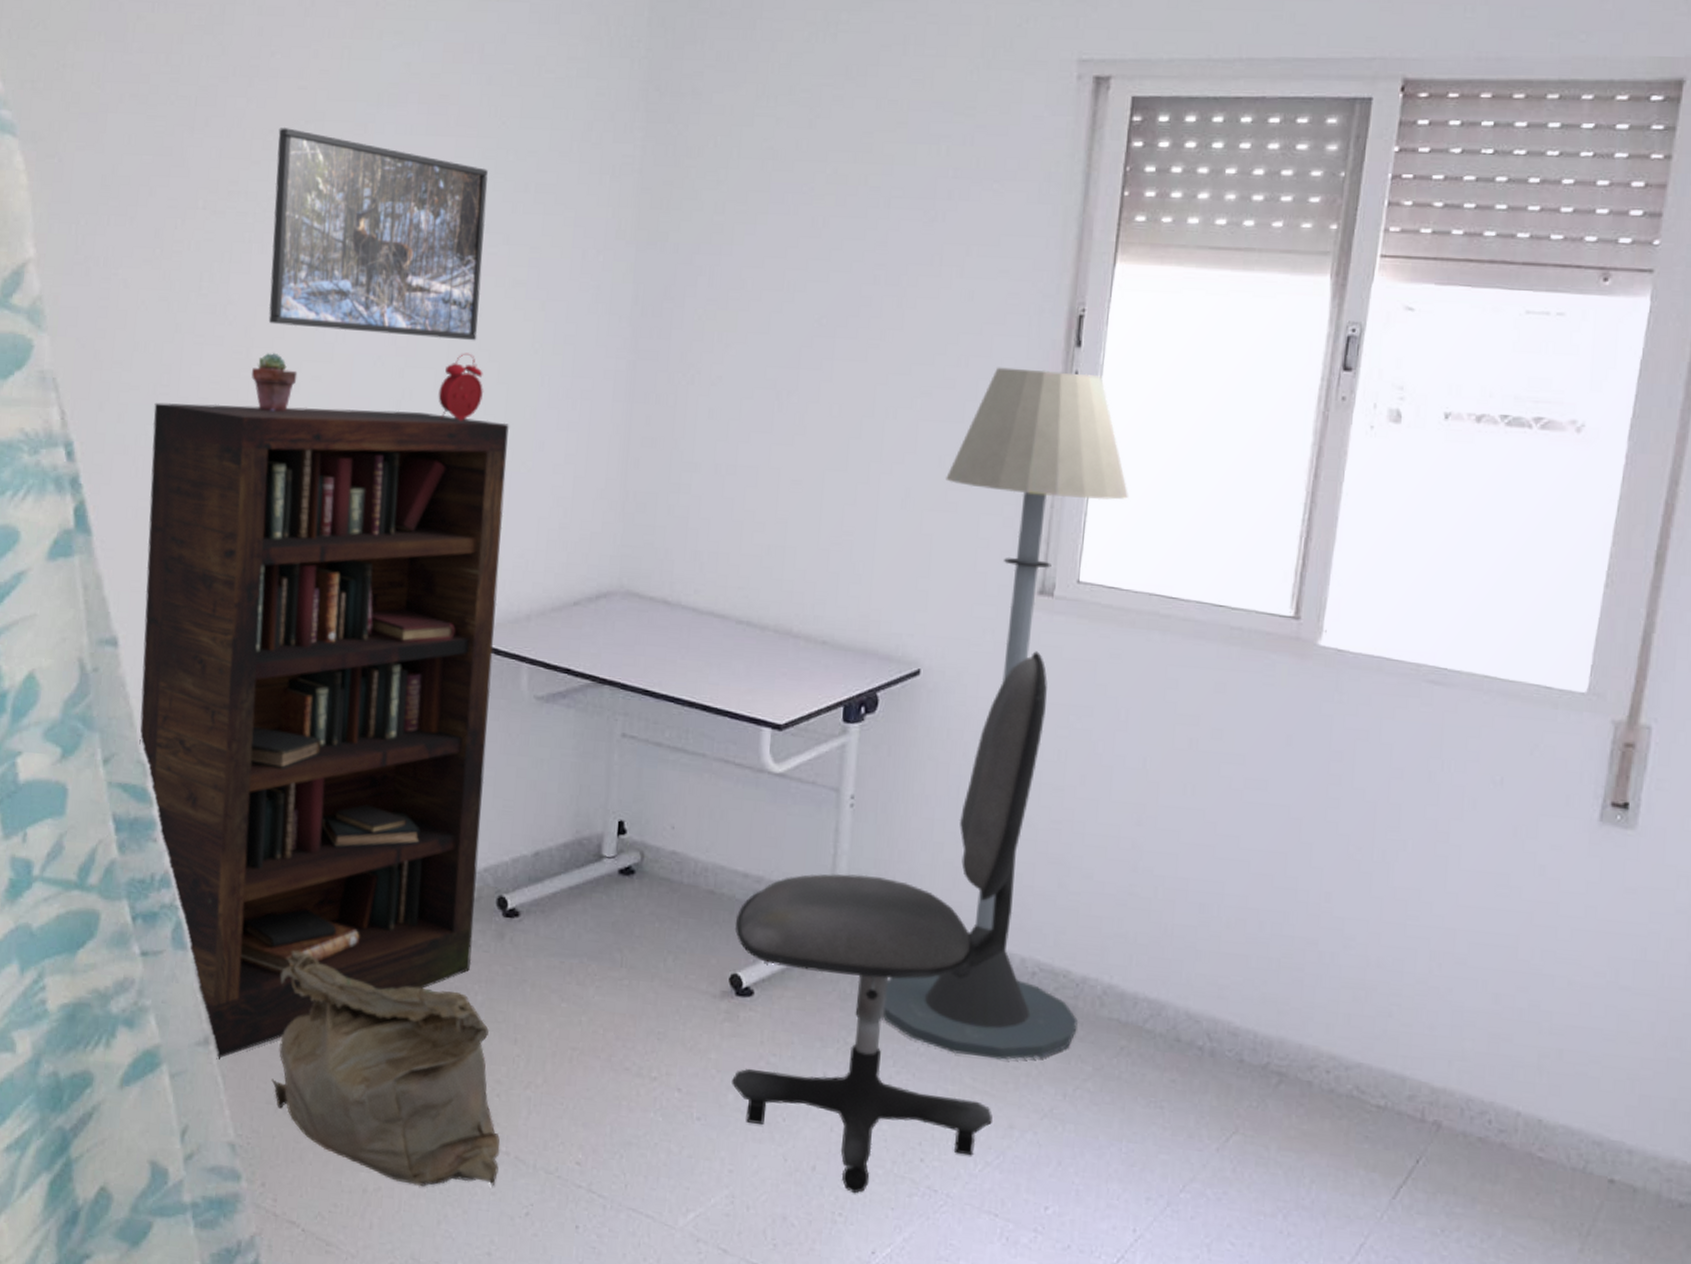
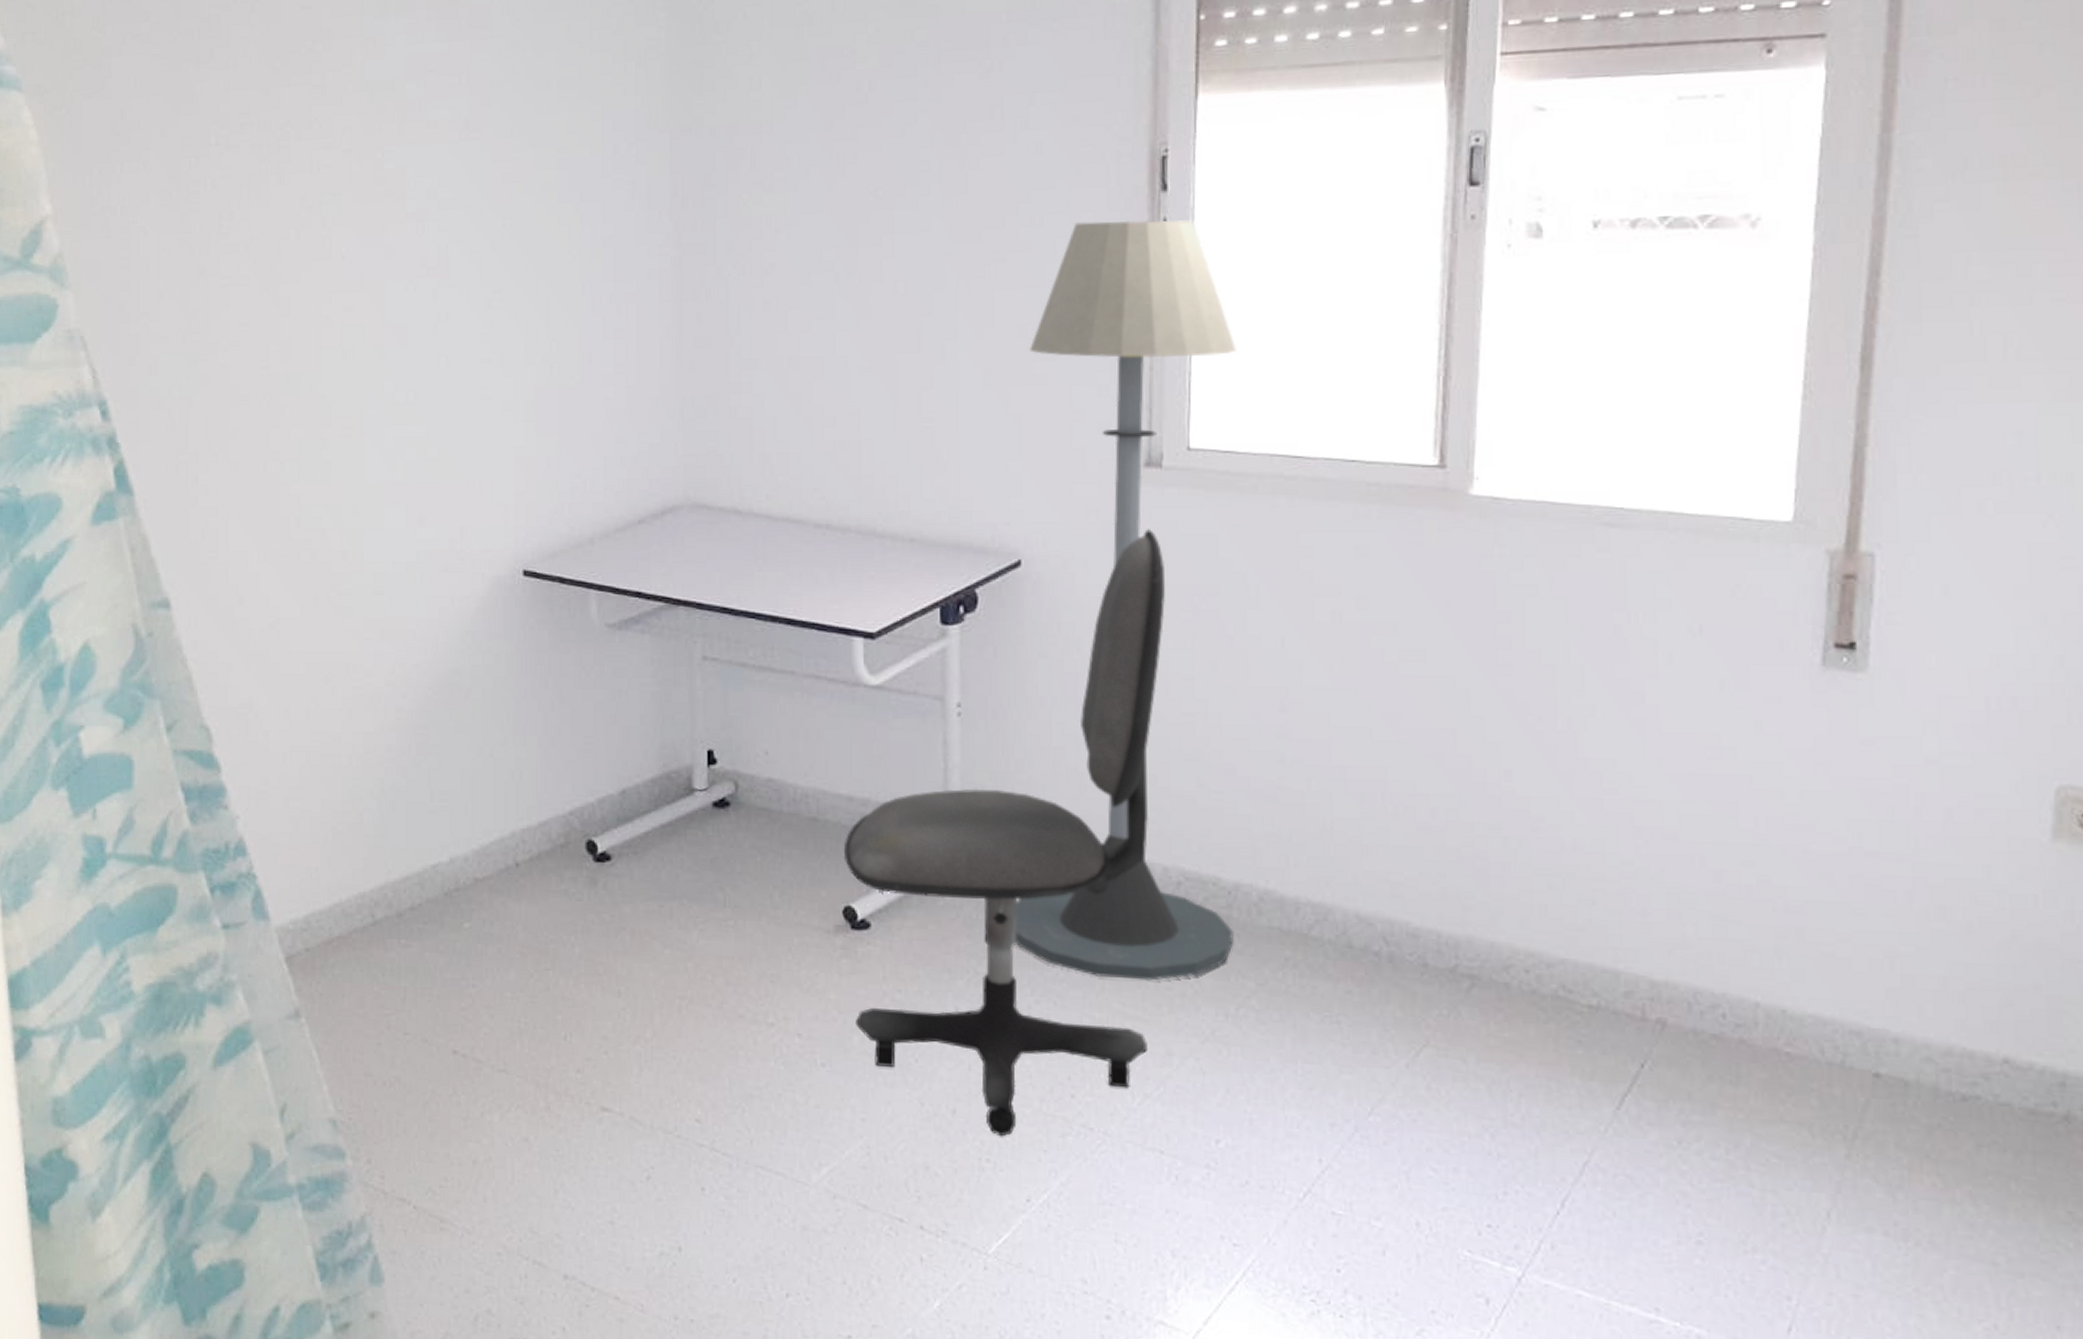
bookcase: present [139,402,510,1059] -> none [185,333,565,1032]
potted succulent: present [251,352,298,412] -> none [280,286,328,349]
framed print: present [268,126,488,341] -> none [286,50,511,258]
bag: present [271,950,501,1186] -> none [367,912,613,1154]
alarm clock: present [438,353,484,421] -> none [475,266,523,340]

